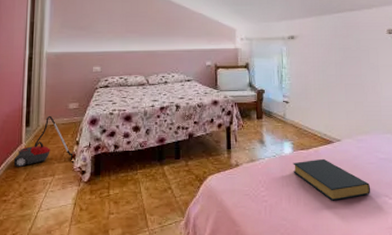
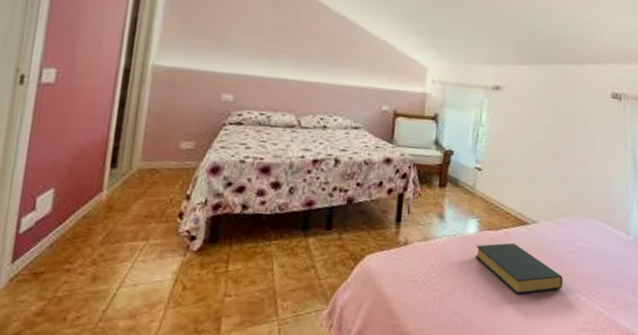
vacuum cleaner: present [13,115,74,168] -> none [86,155,181,226]

